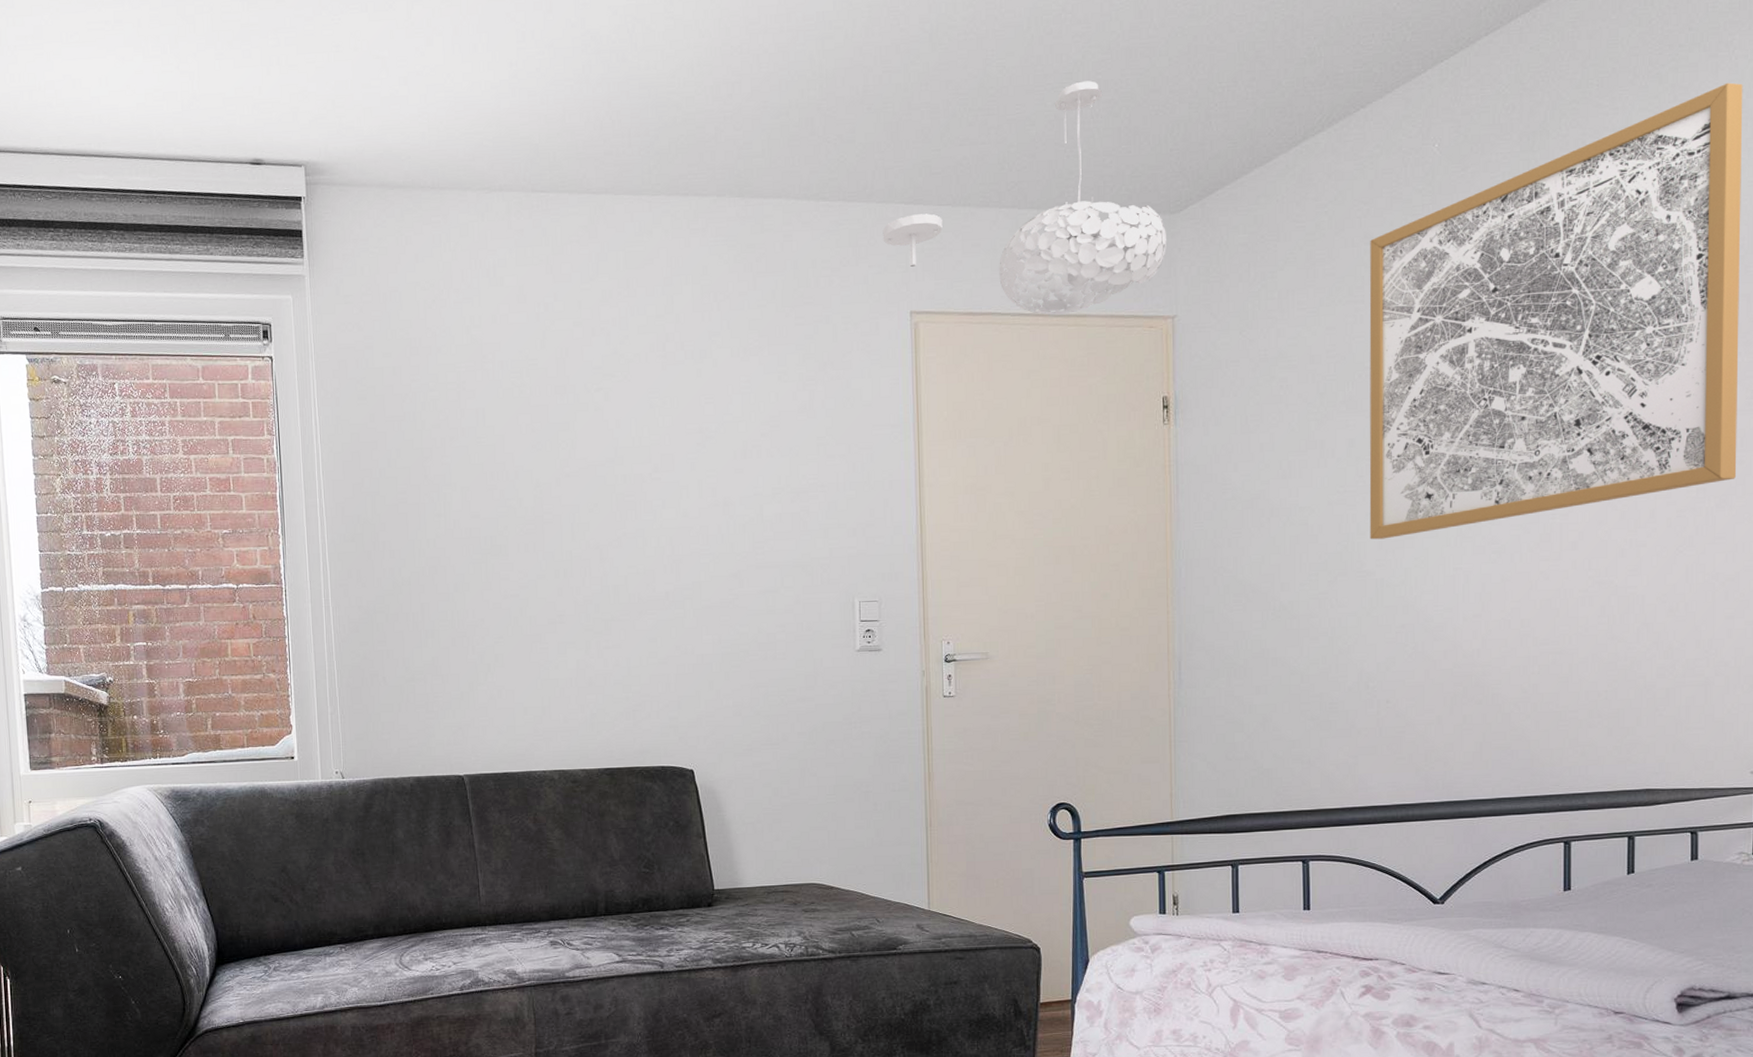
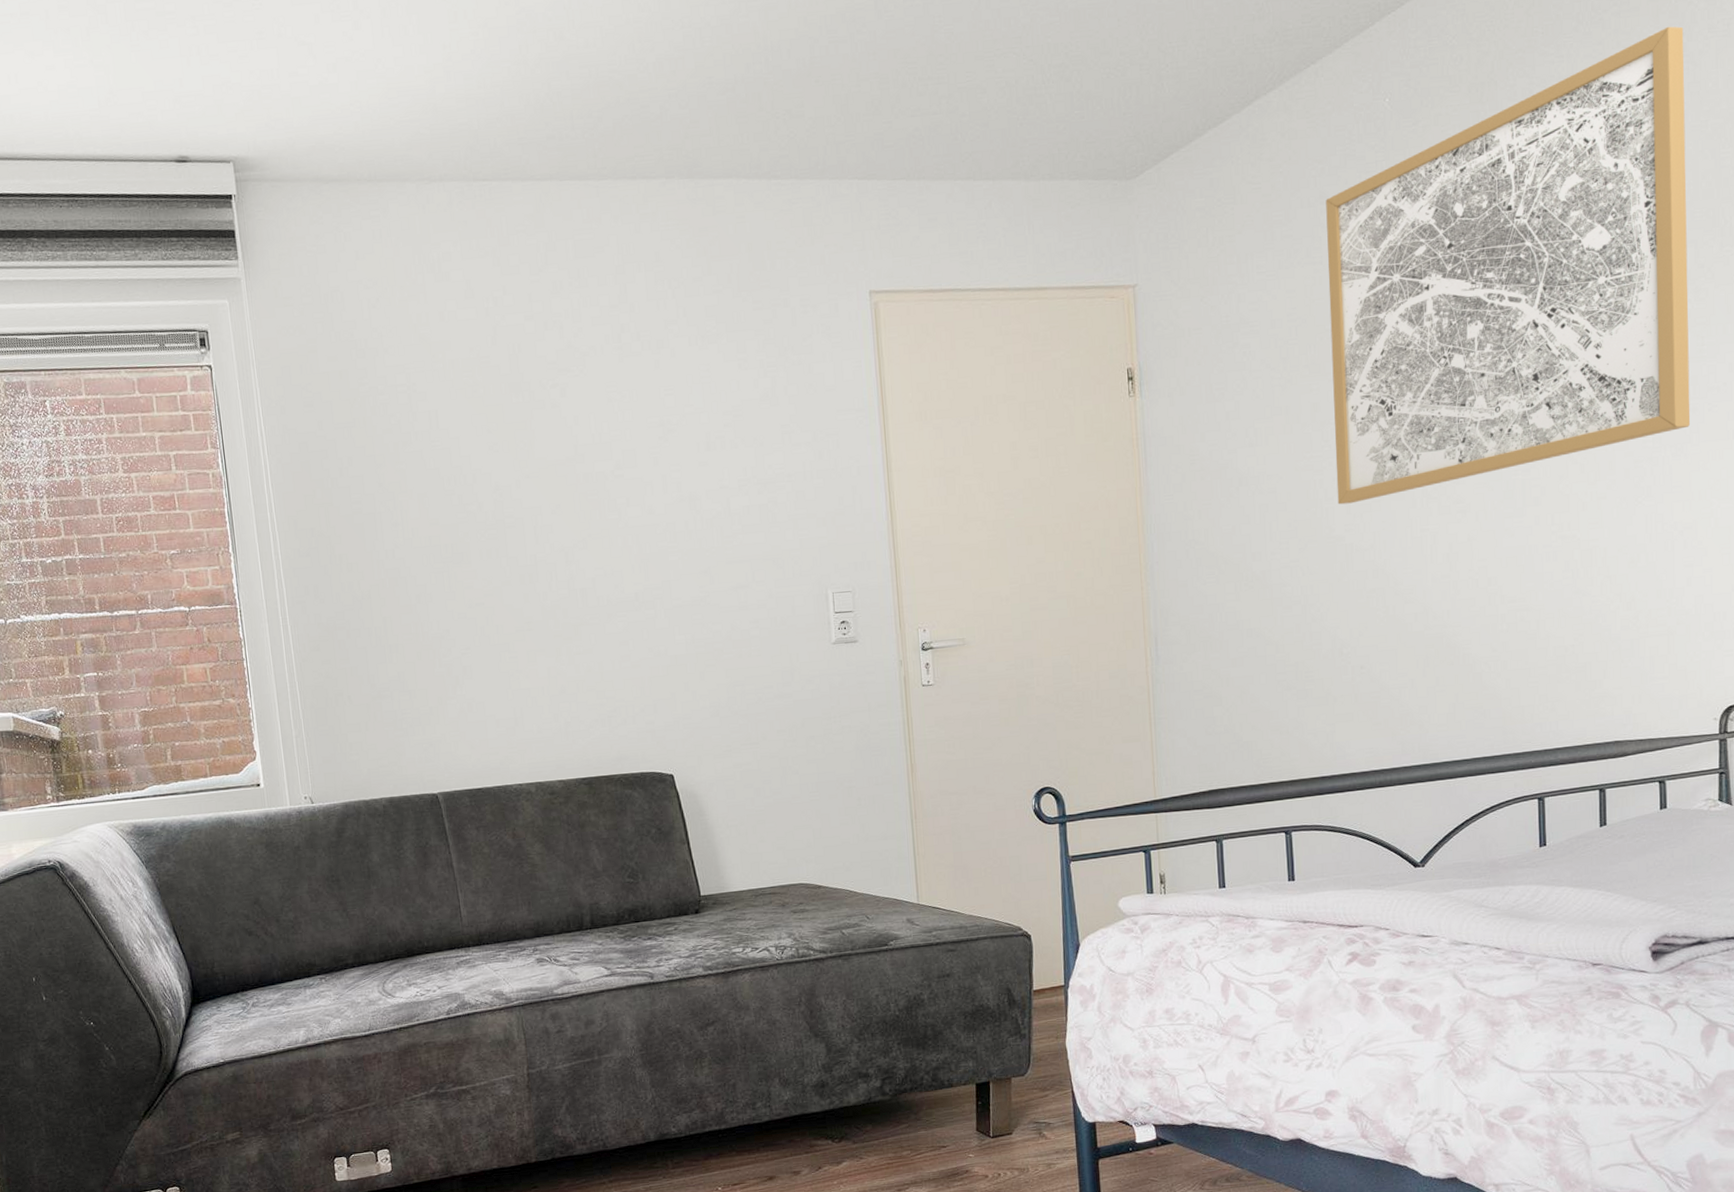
pendant light: present [882,80,1167,316] -> none [837,44,1125,289]

